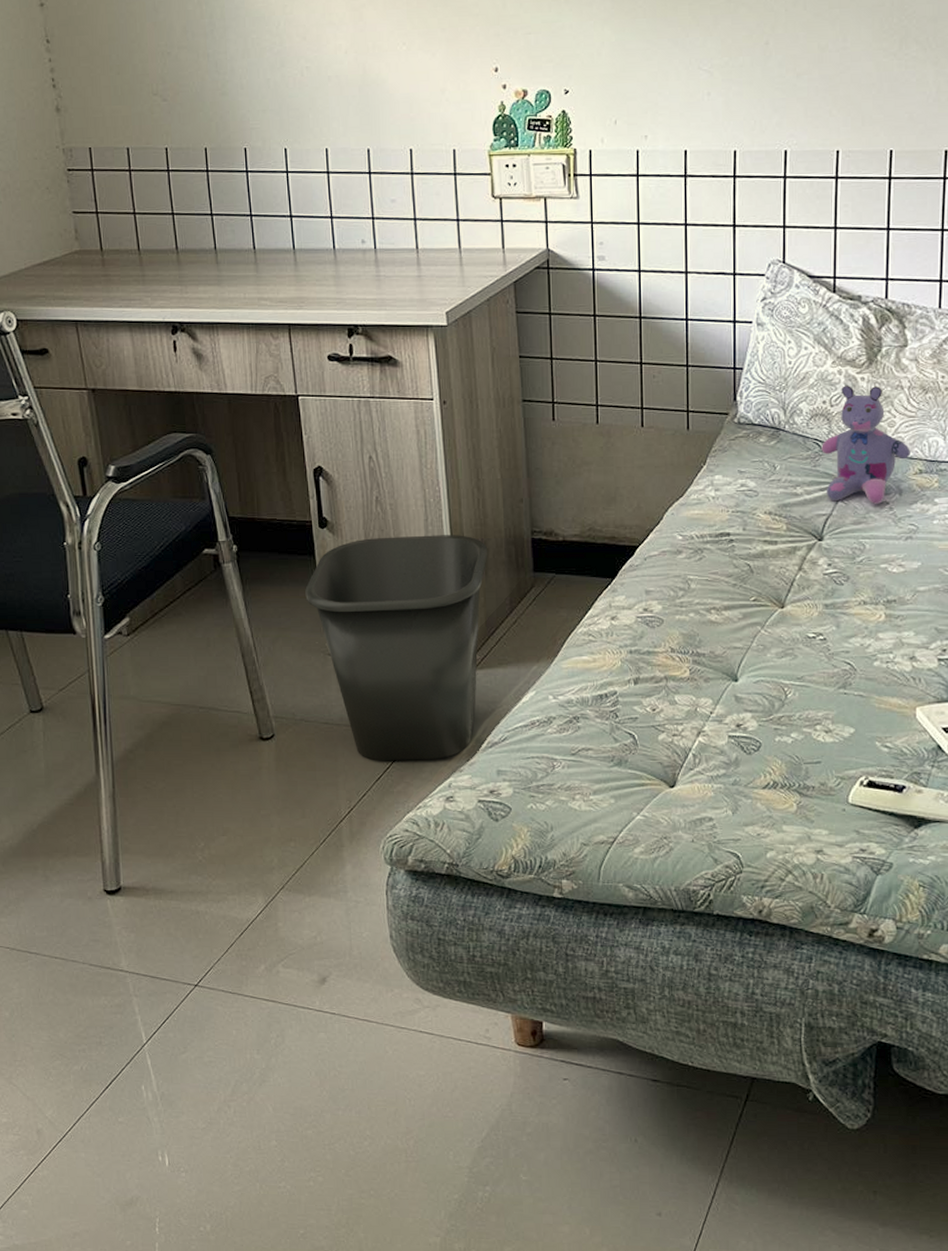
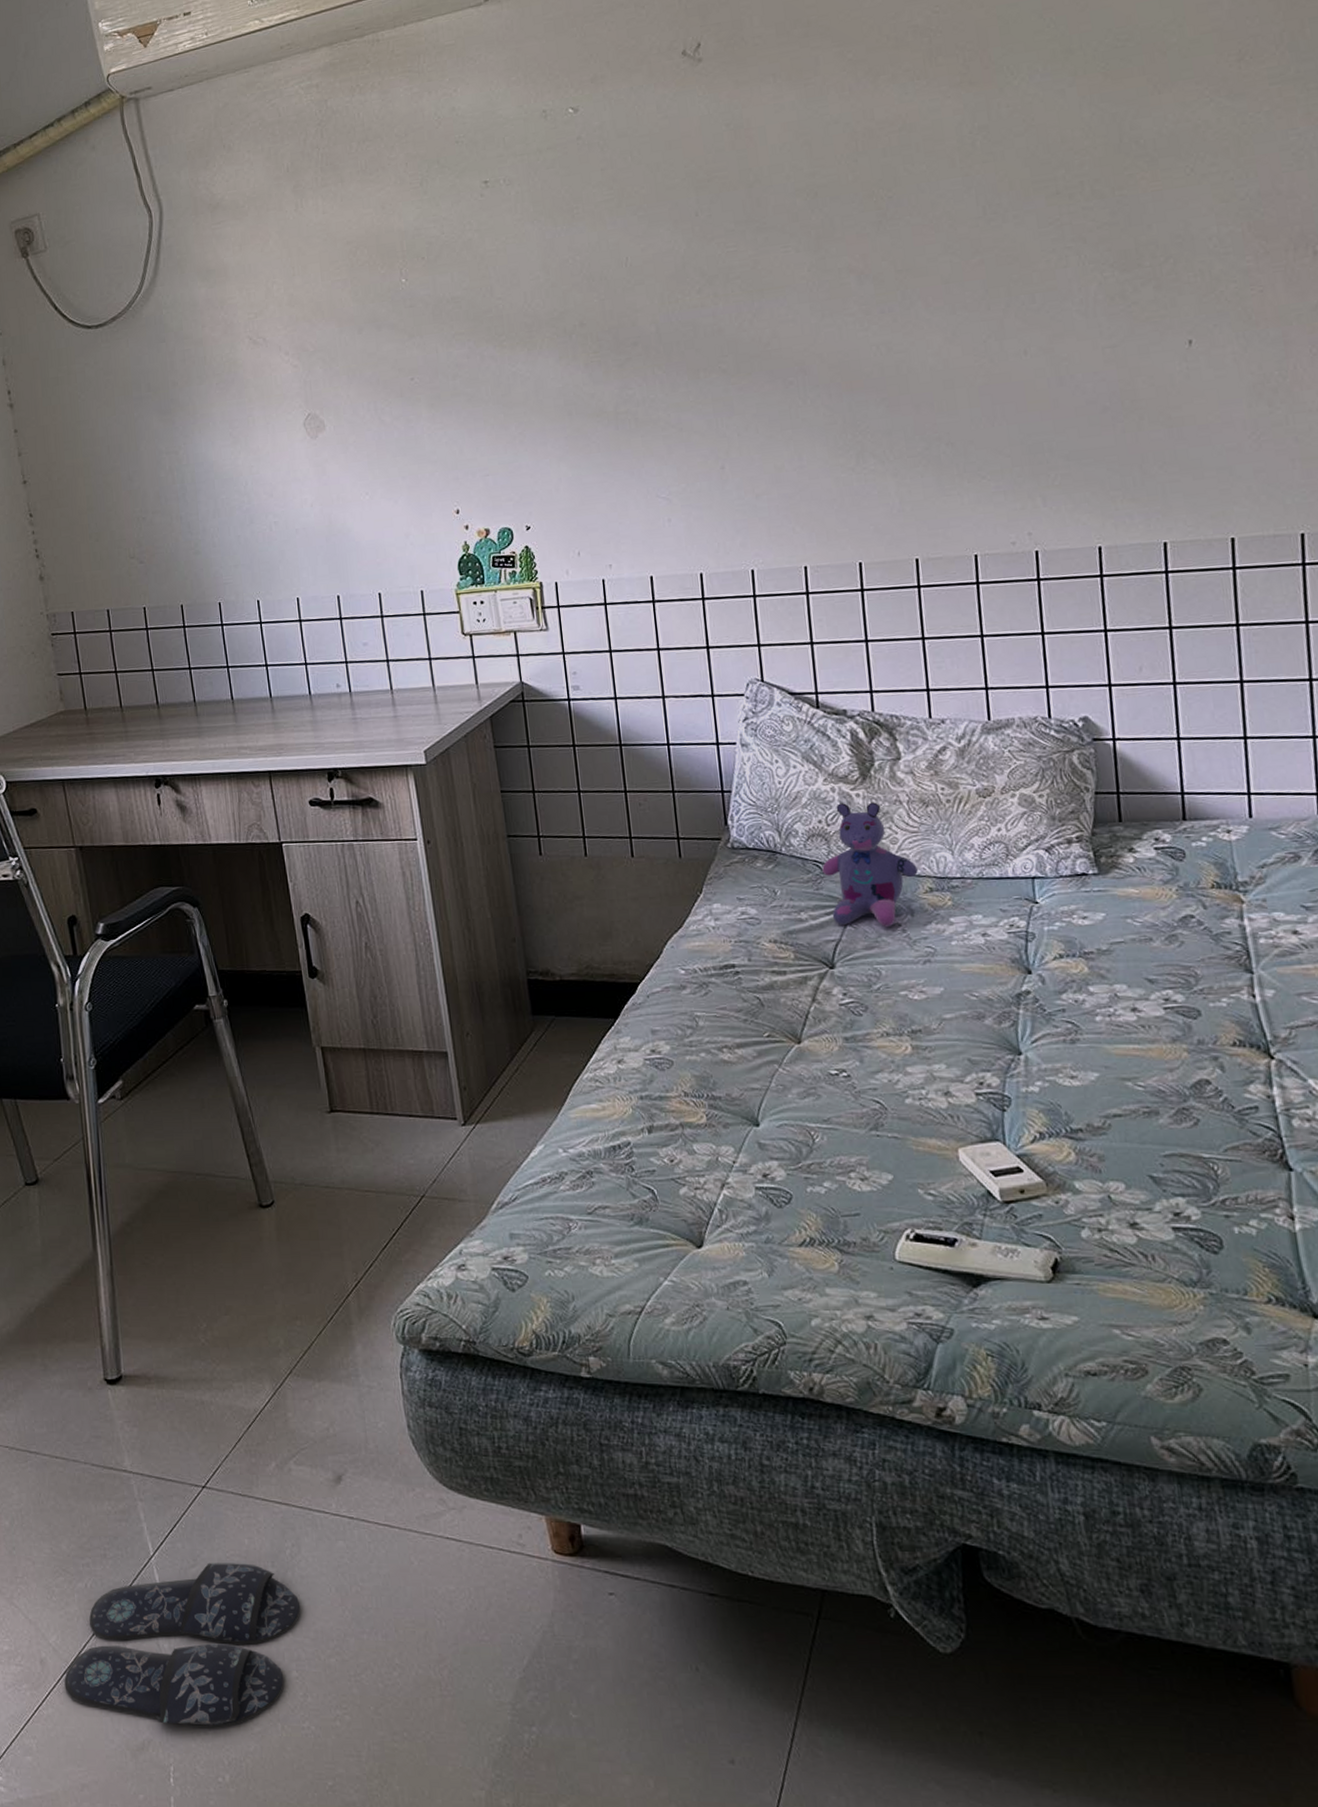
slippers: none [59,1050,282,1188] -> present [64,1562,301,1729]
waste bin: present [305,535,488,761] -> none [298,979,484,1227]

